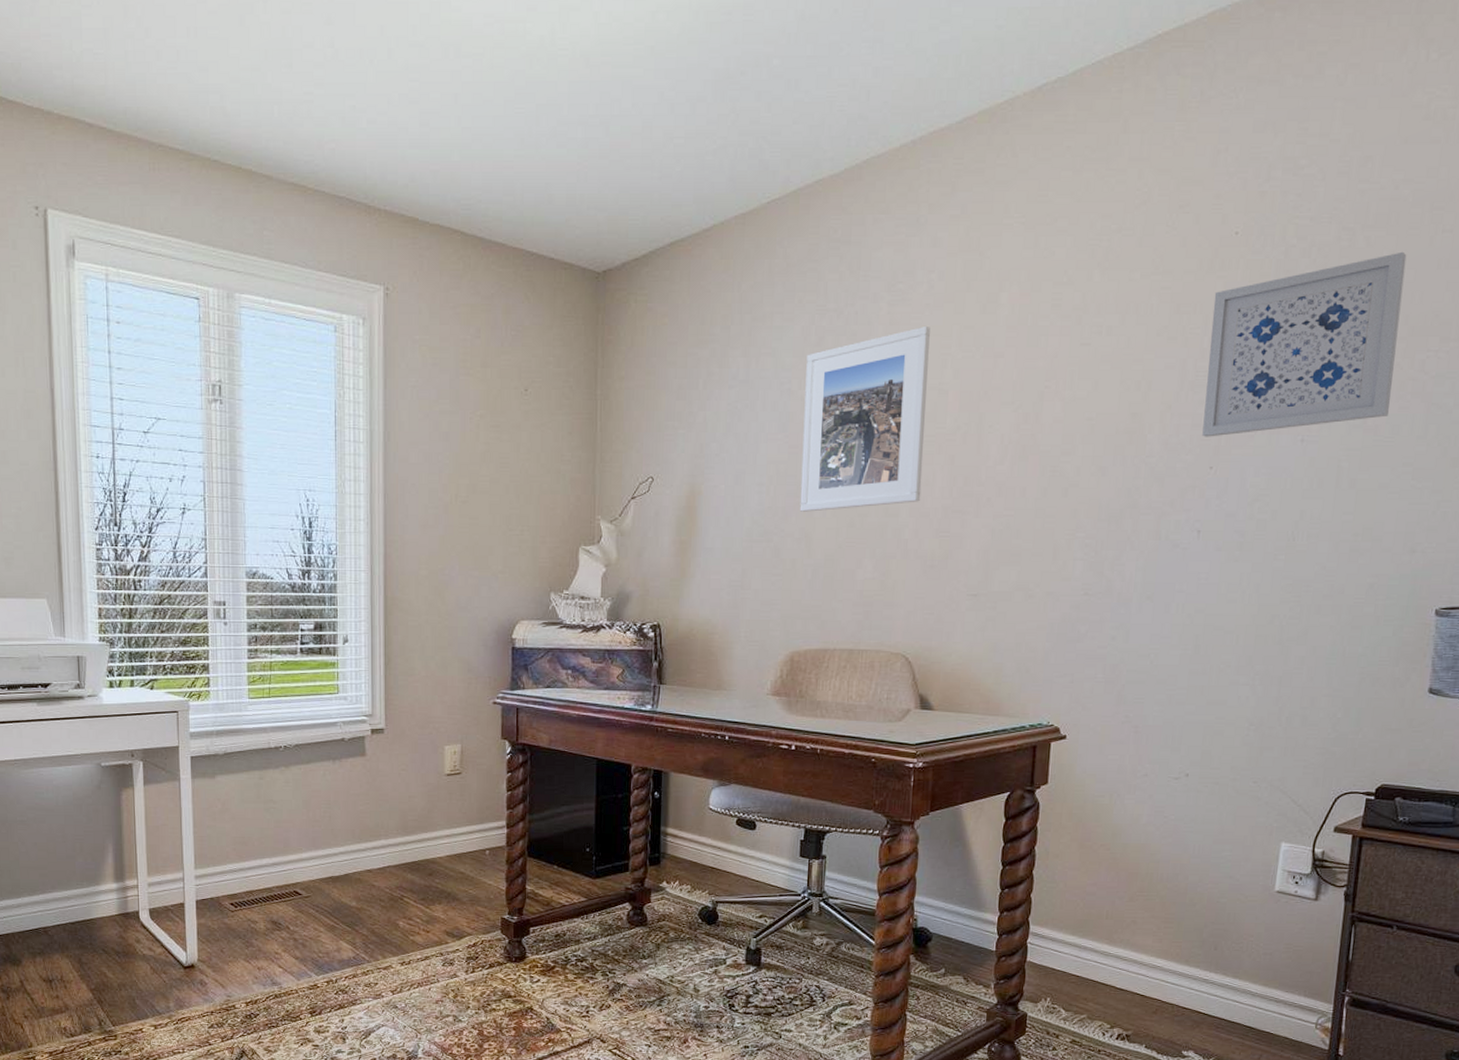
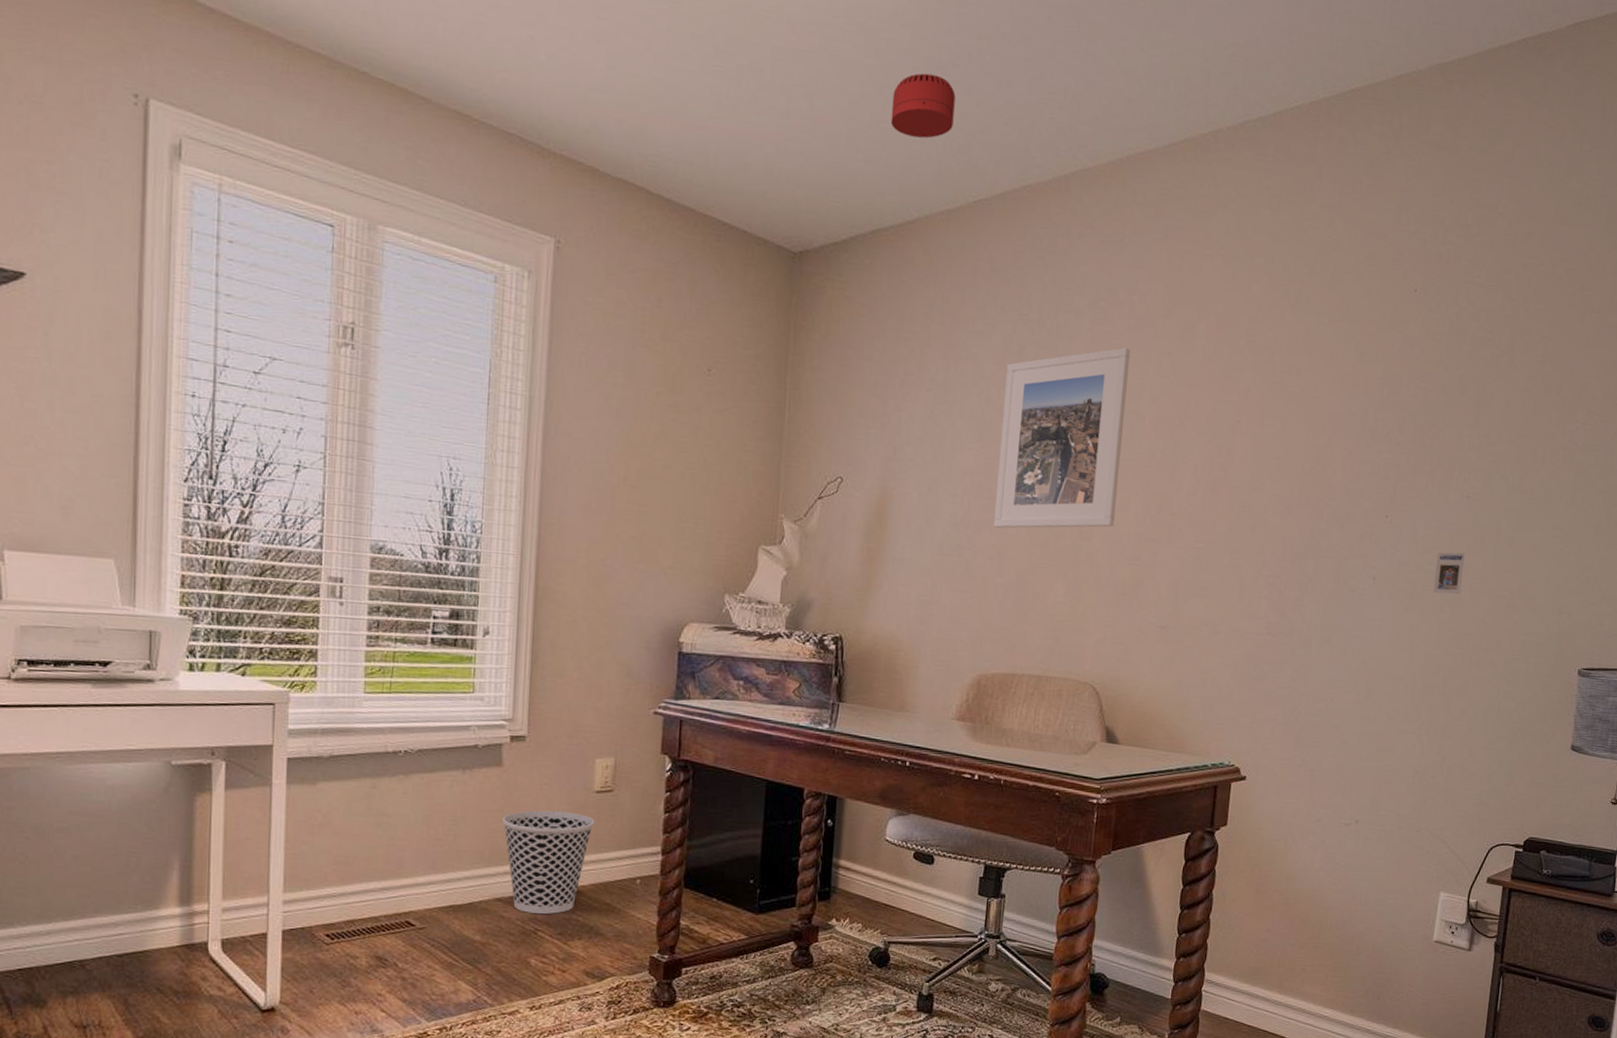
wastebasket: none [368,793,447,882] -> present [502,810,595,914]
smoke detector: none [683,85,745,148] -> present [890,73,956,139]
wall art: present [1202,251,1407,437] -> none [1380,326,1561,487]
trading card: none [1265,498,1300,541] -> present [1433,552,1465,595]

